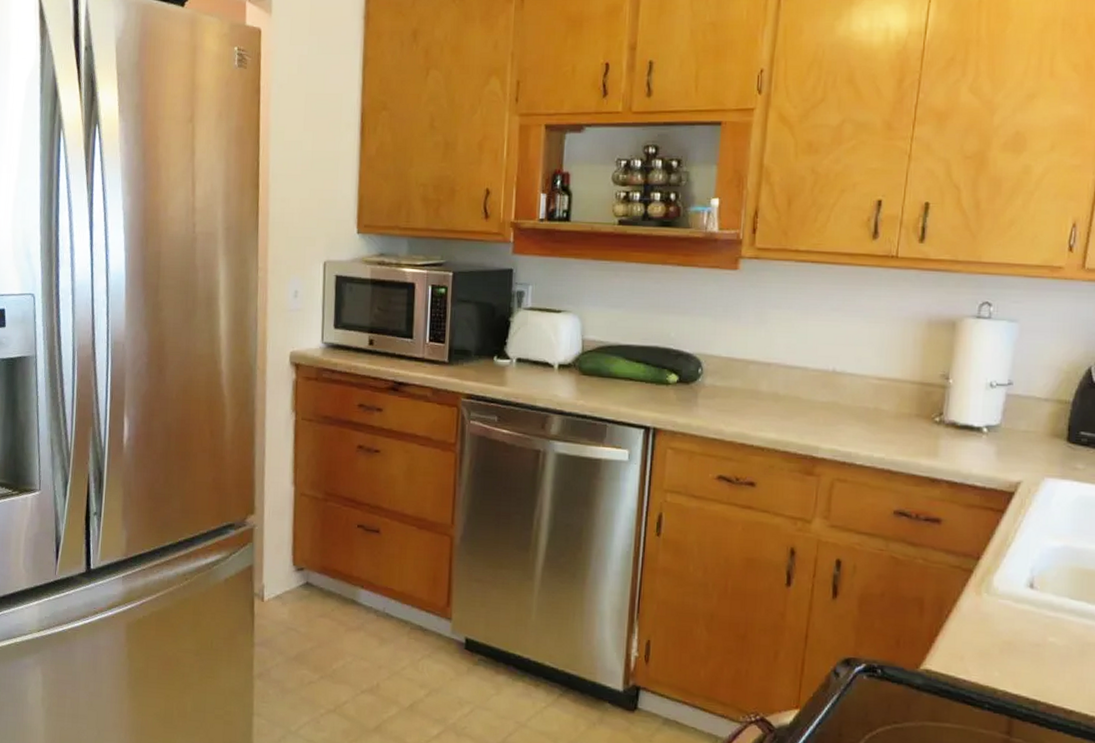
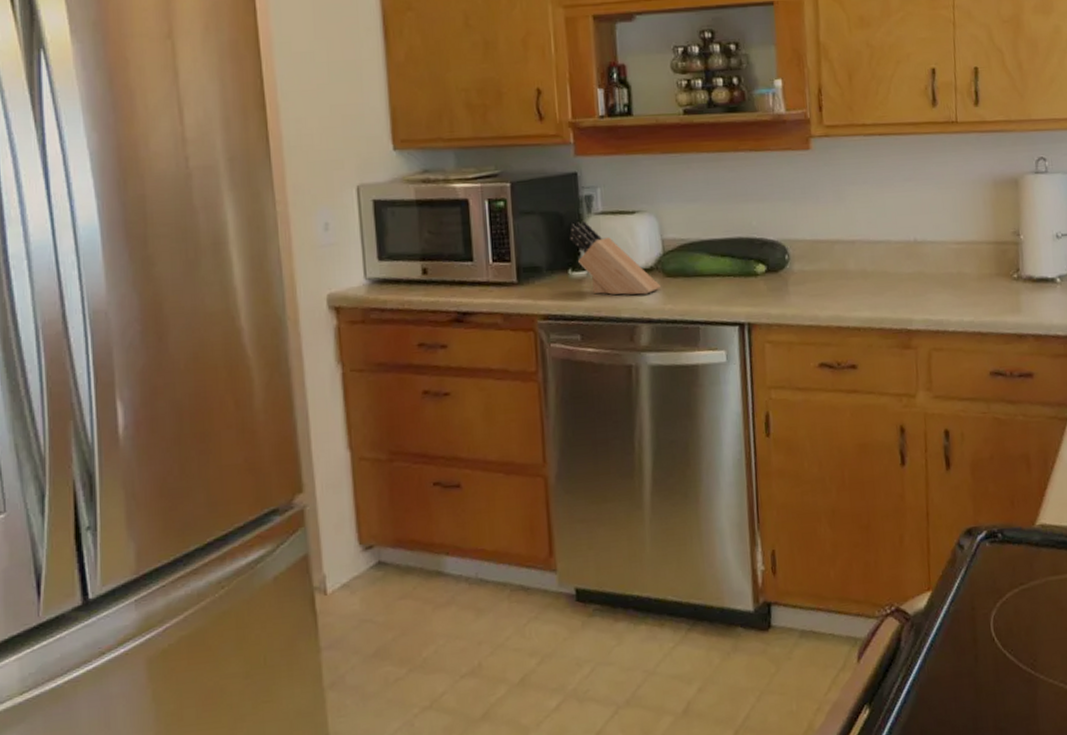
knife block: none [499,313,576,388] -> present [569,220,661,295]

